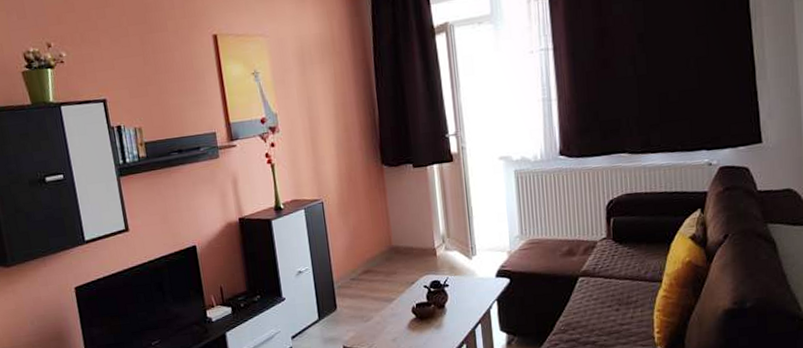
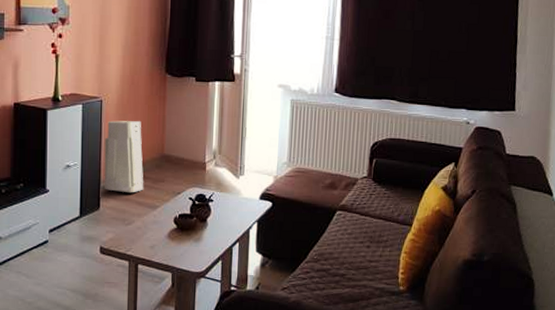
air purifier: none [331,217,378,291] -> present [104,120,144,193]

